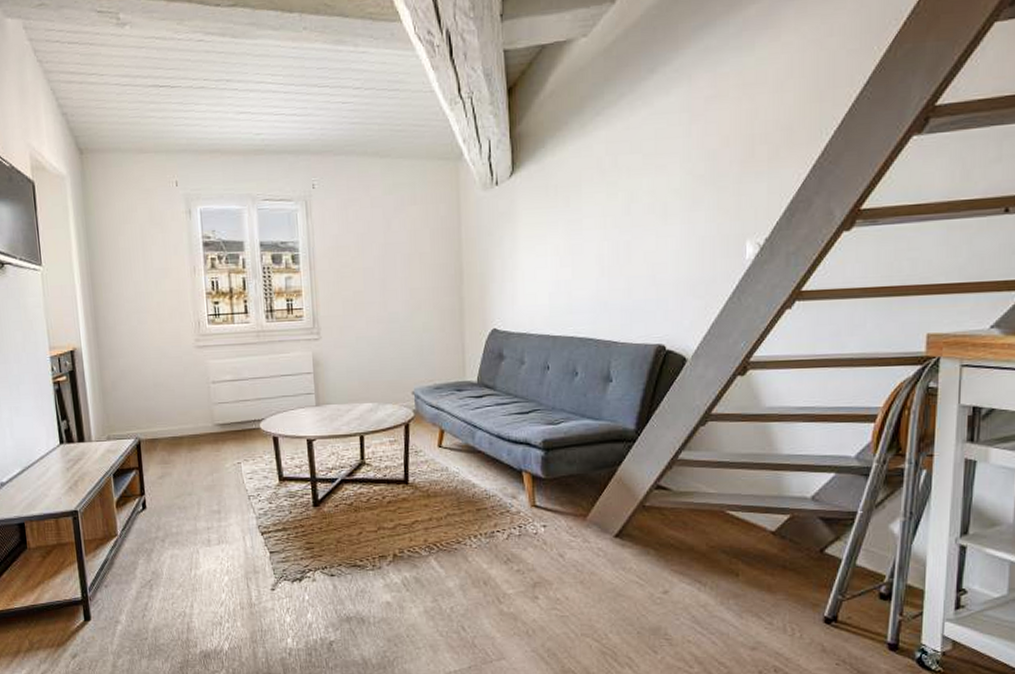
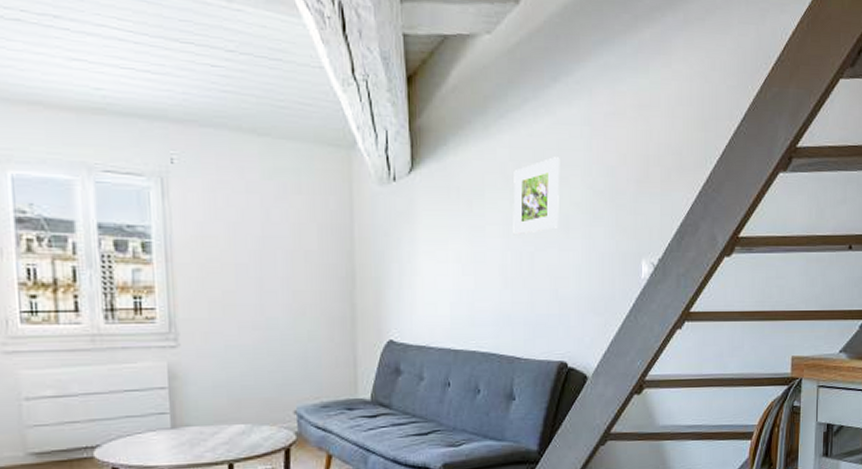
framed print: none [609,146,658,226] -> present [513,157,560,236]

